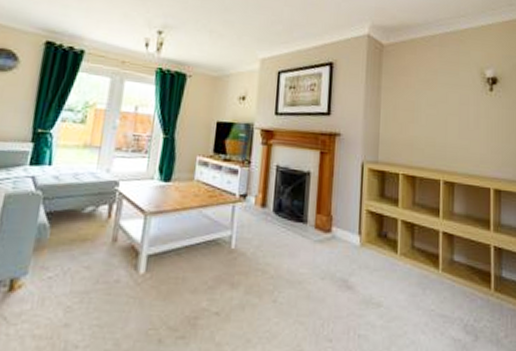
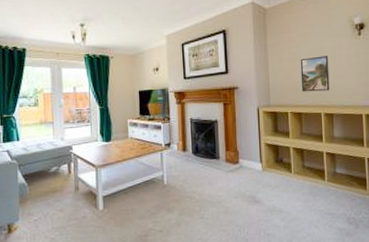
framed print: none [417,109,453,154] -> present [300,56,330,92]

